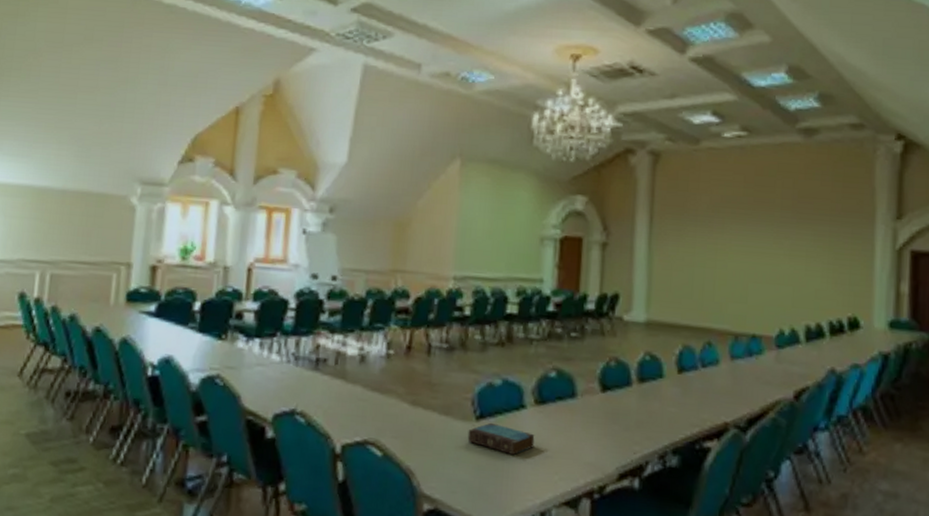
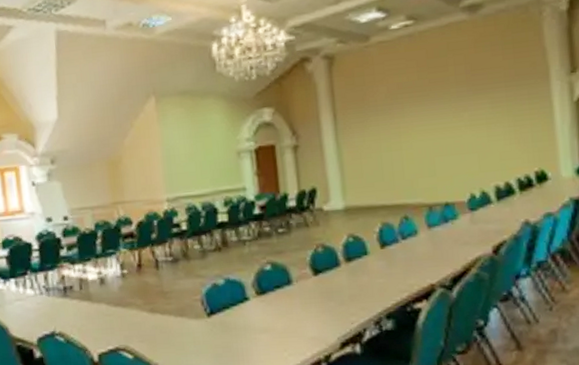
book: present [467,422,535,455] -> none [202,316,262,341]

